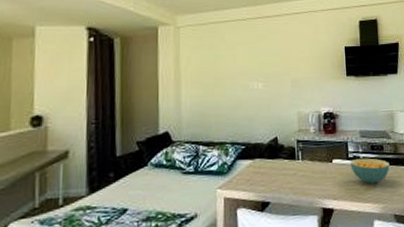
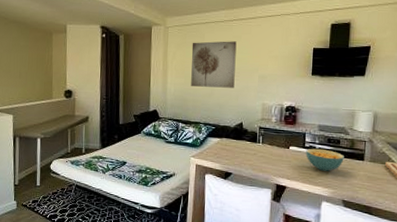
wall art: none [210,42,264,98] -> present [191,41,237,88]

